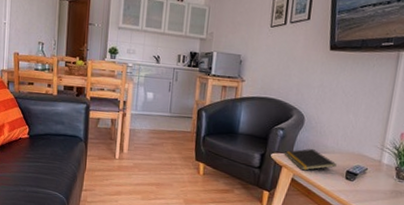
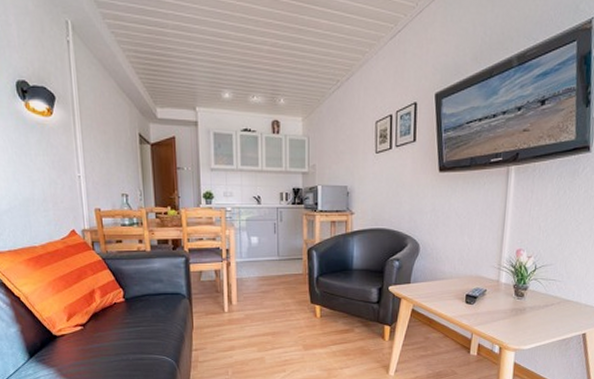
notepad: present [284,148,337,171] -> none [402,276,456,300]

